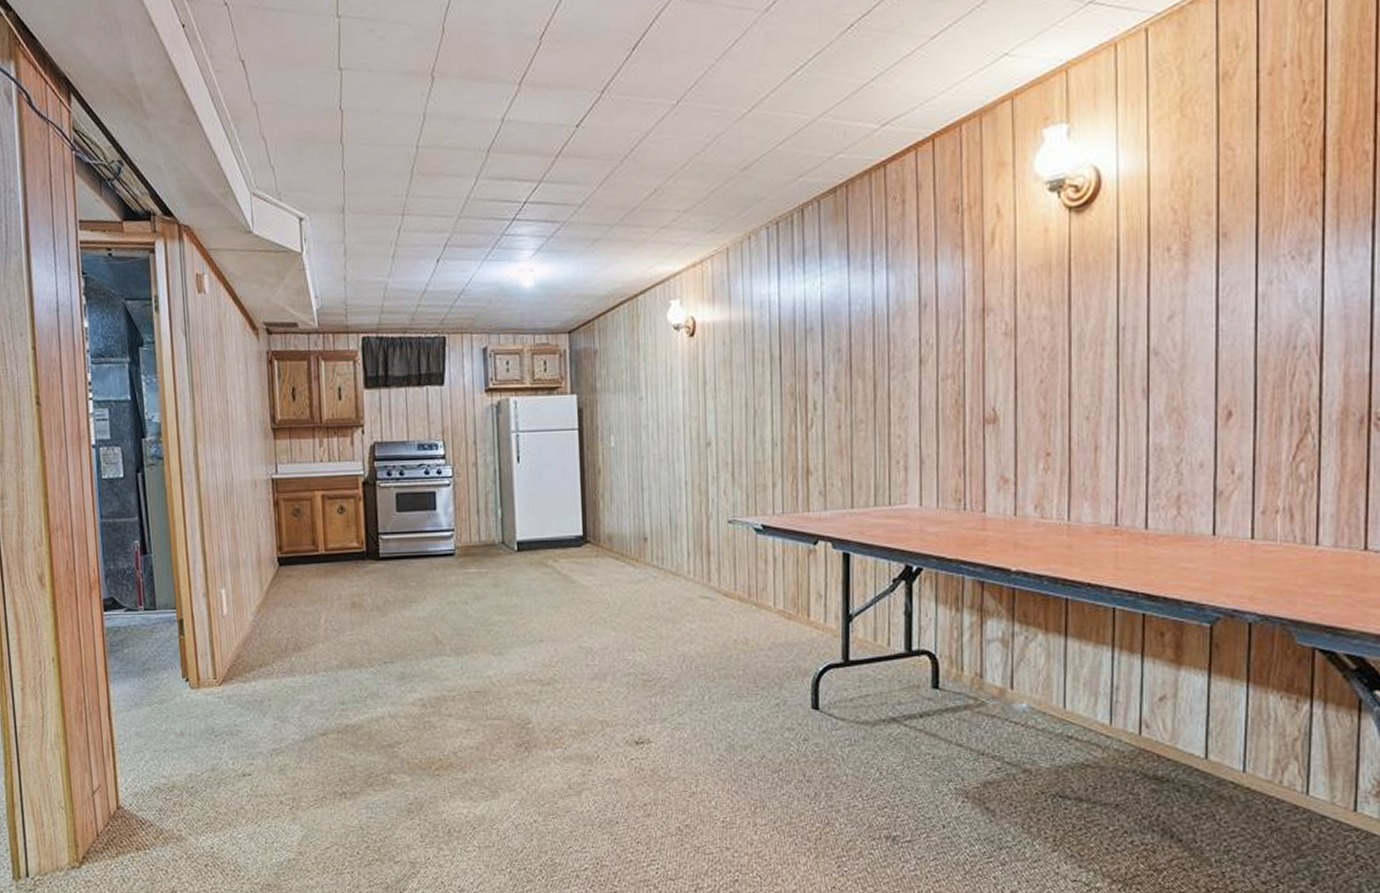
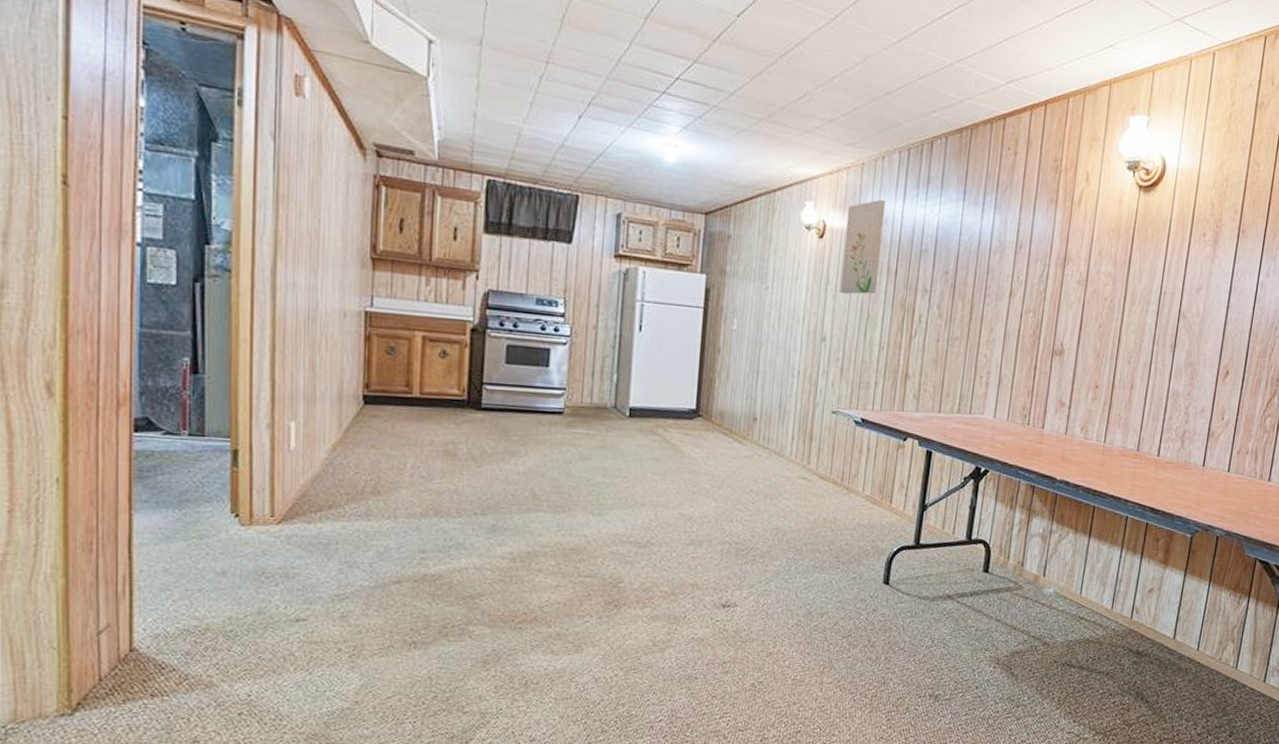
wall art: none [717,282,761,392] -> present [840,199,886,295]

